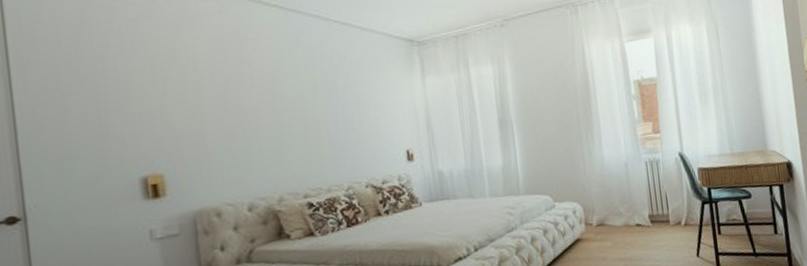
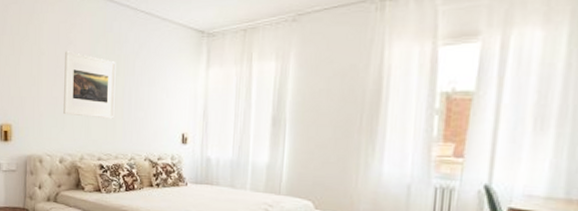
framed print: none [237,72,319,151] -> present [63,51,116,119]

